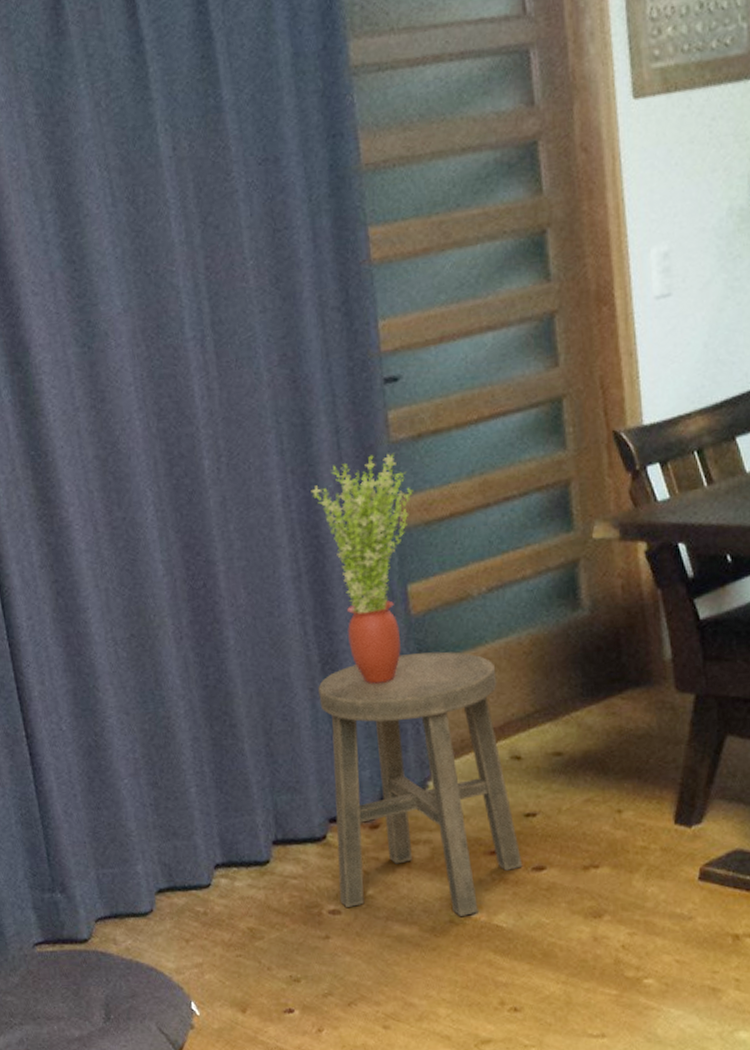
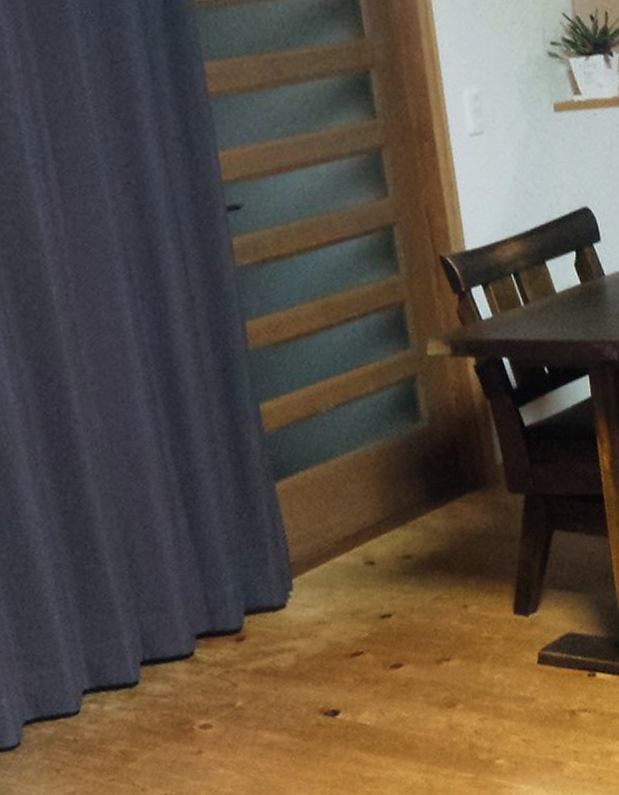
potted plant: present [311,452,413,684] -> none [161,277,260,501]
stool: present [318,651,523,916] -> none [178,466,382,721]

